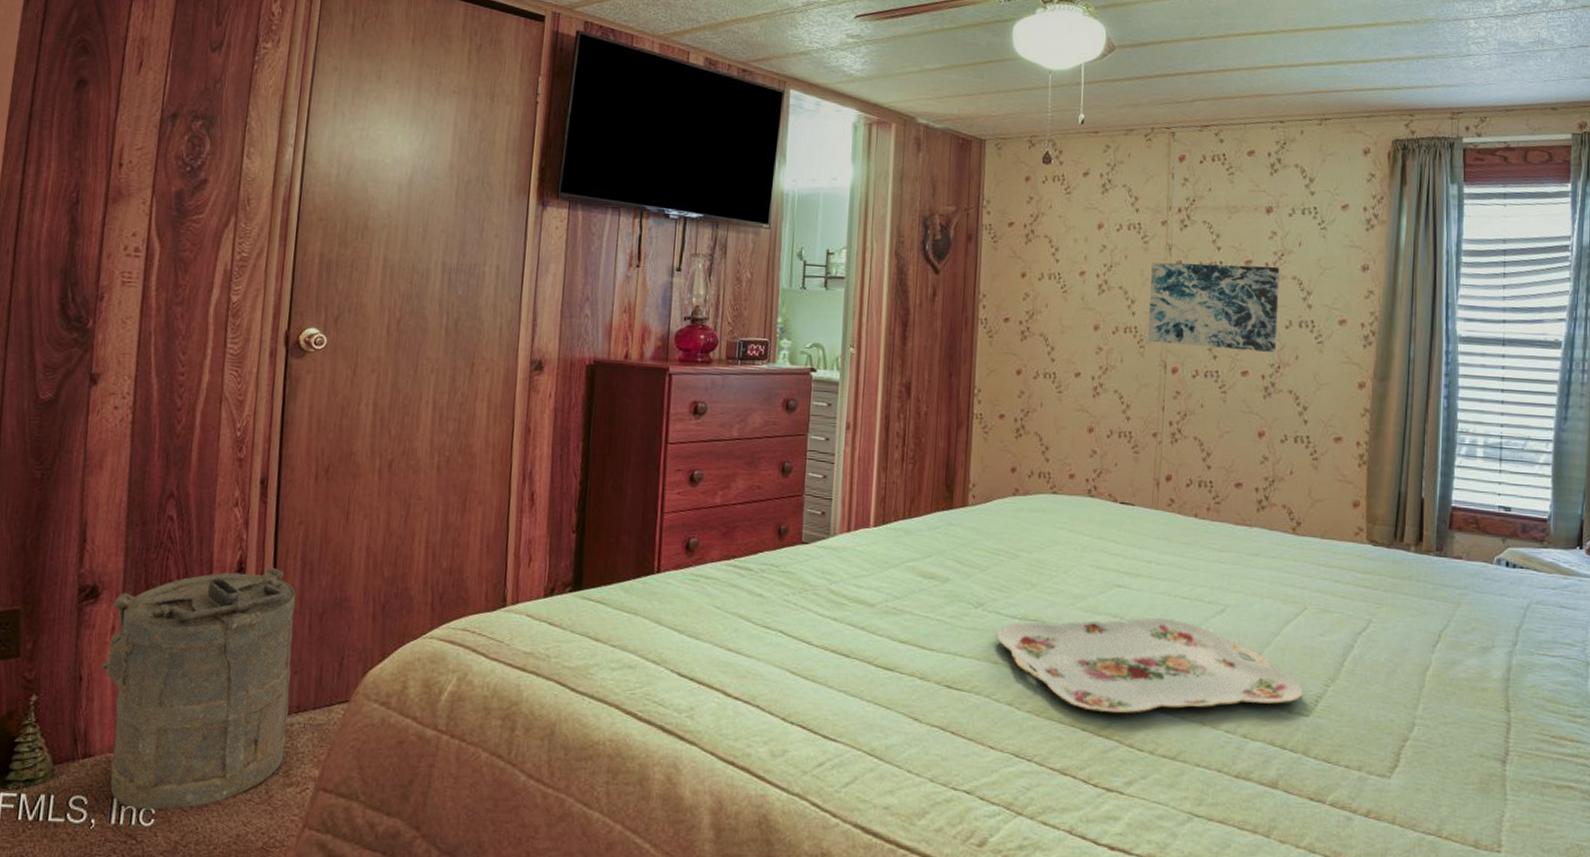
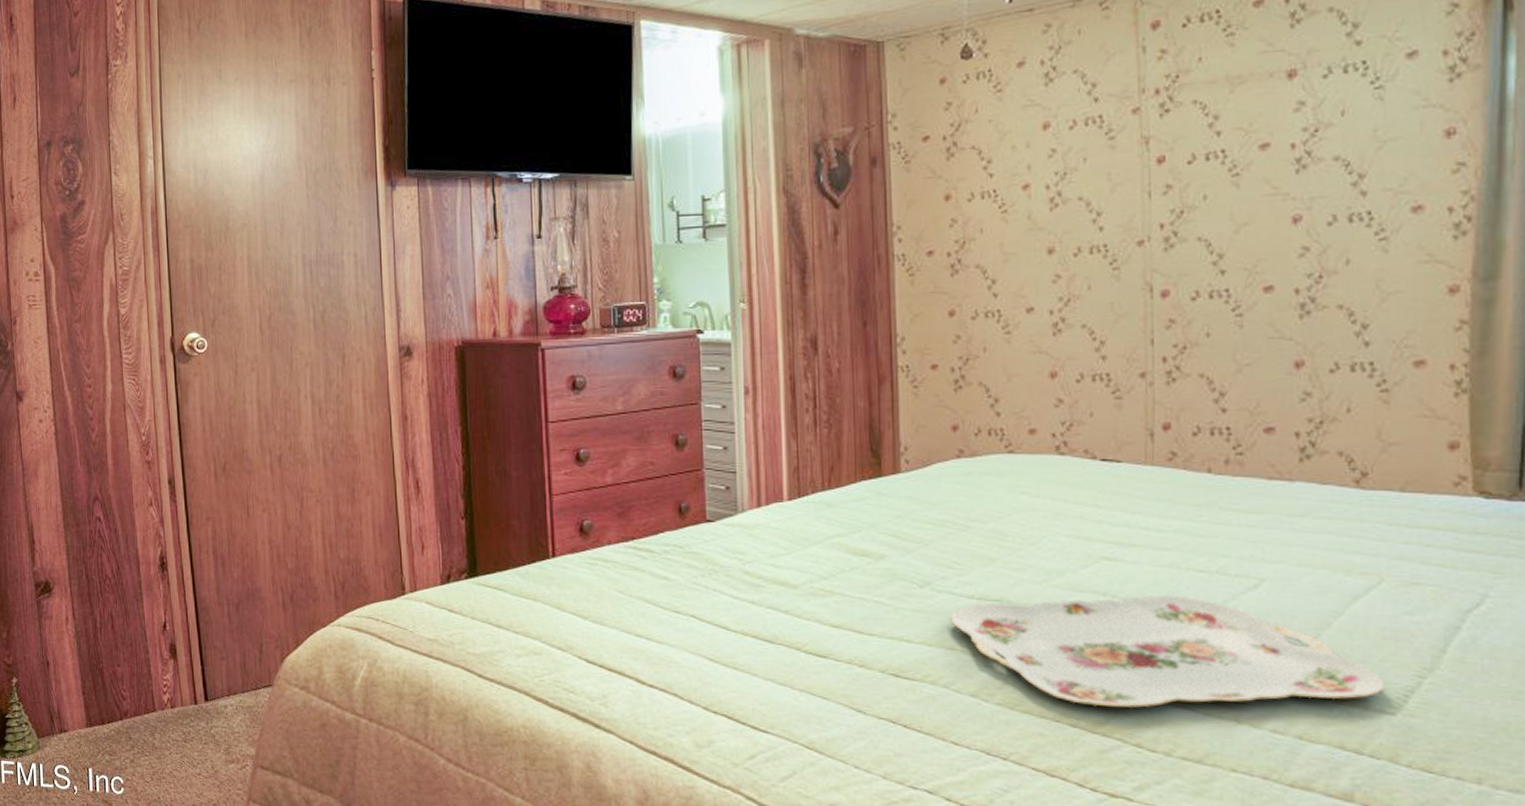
laundry hamper: present [101,567,296,810] -> none [63,561,222,780]
wall art: present [1148,261,1280,352] -> none [1122,146,1315,262]

